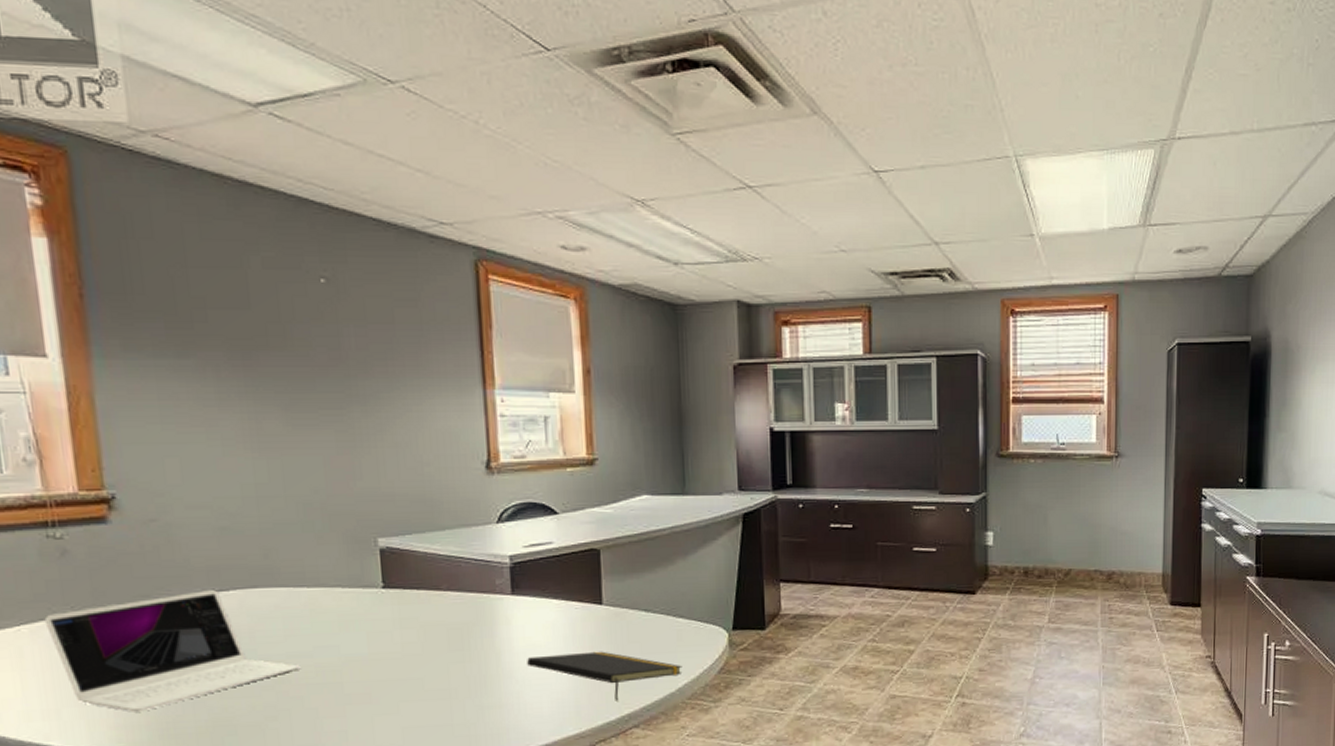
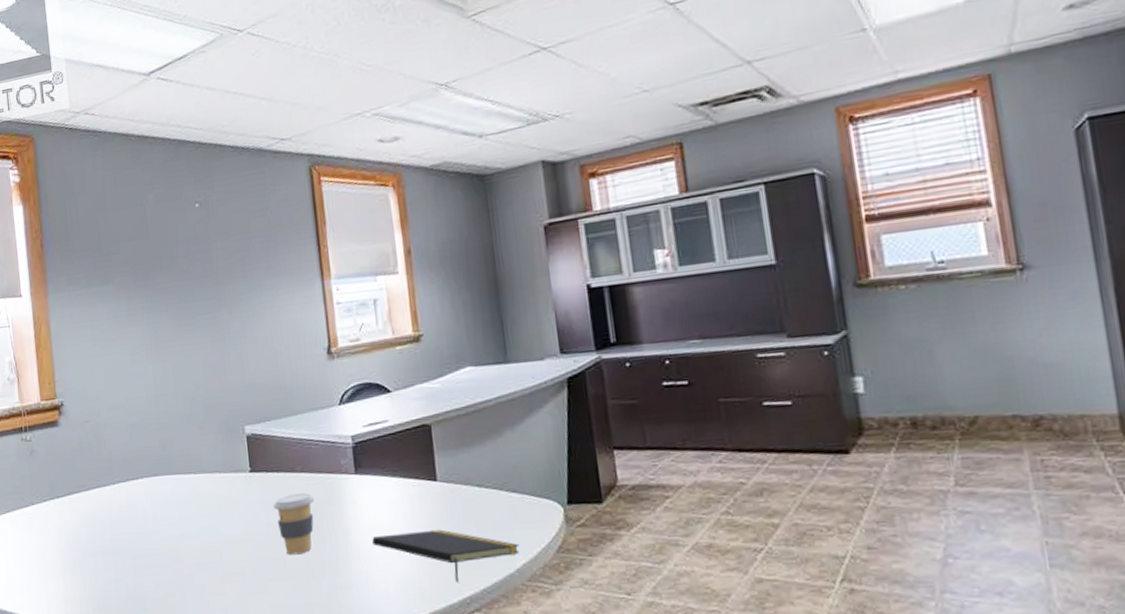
laptop: present [44,590,301,712] -> none [20,479,191,588]
coffee cup: none [411,612,462,676] -> present [273,493,315,555]

